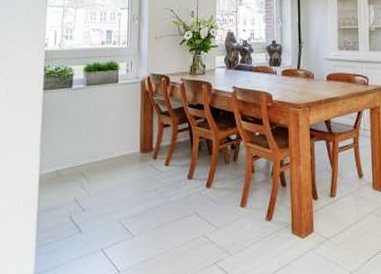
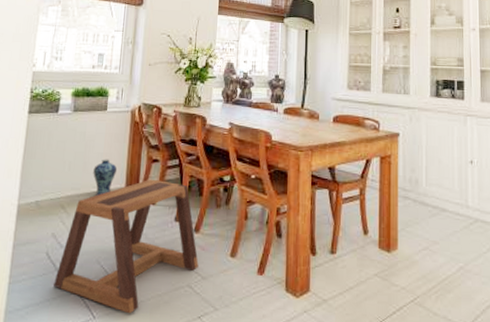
stool: none [79,142,212,266] -> present [54,179,199,314]
vase: none [109,127,132,161] -> present [93,159,118,196]

